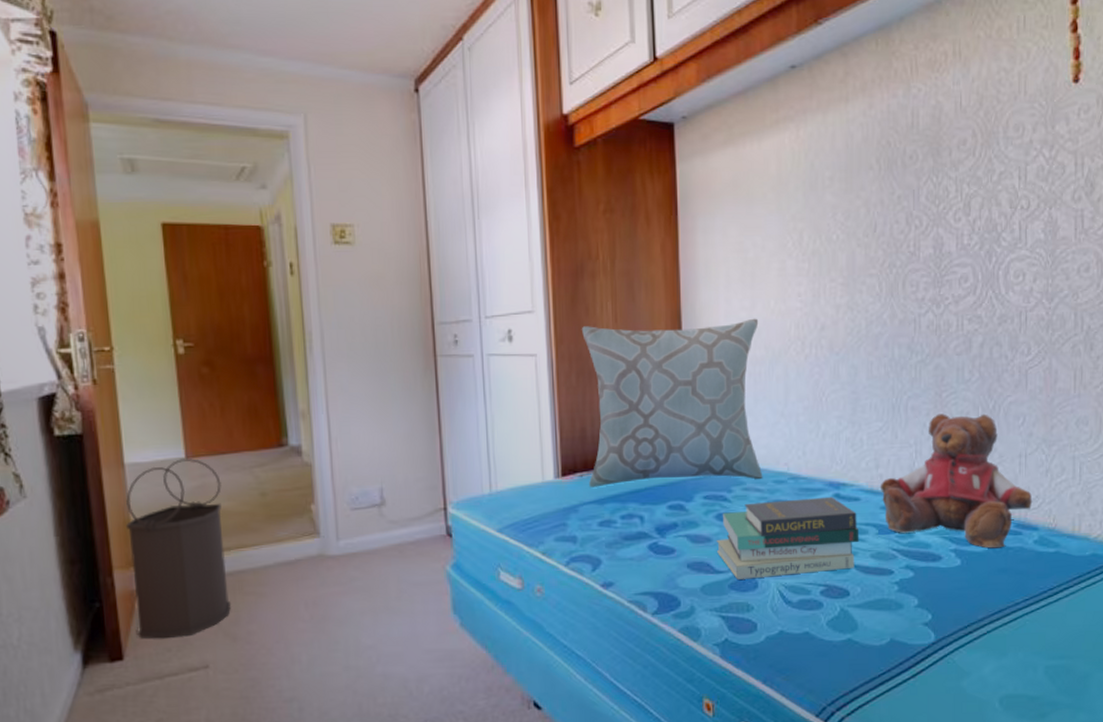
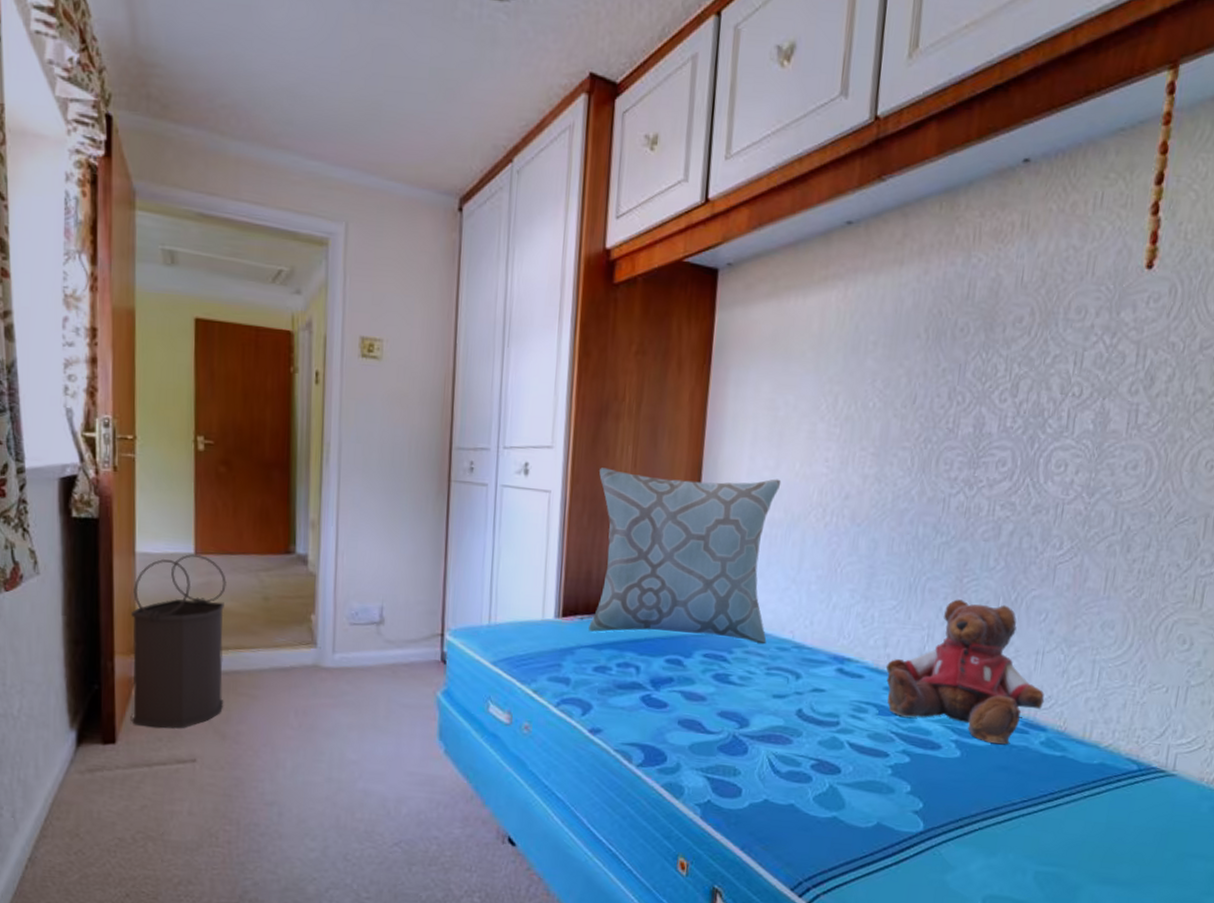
books: present [716,496,859,580] -> none [710,666,859,746]

